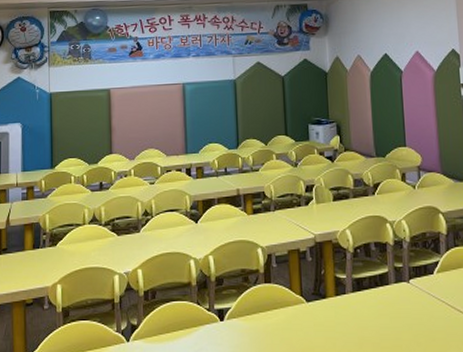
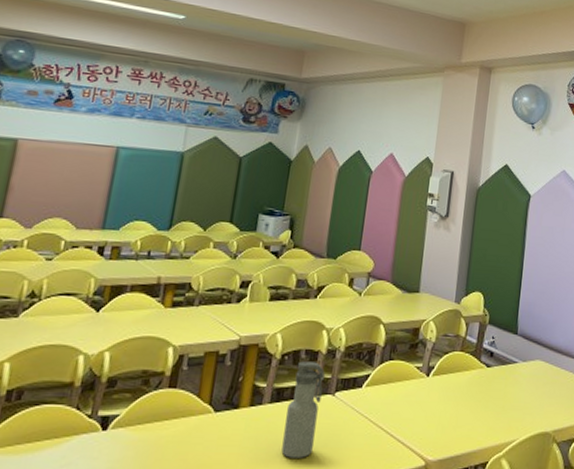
water bottle: none [369,253,399,341] -> present [281,361,325,458]

